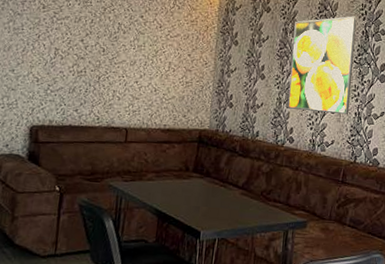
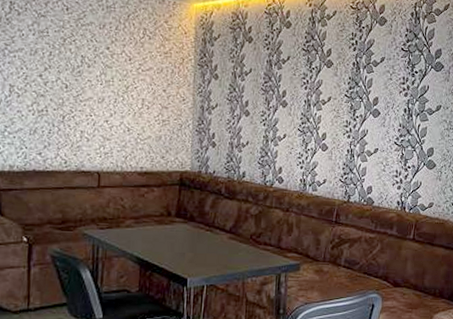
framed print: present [288,16,357,115] -> none [275,46,347,153]

